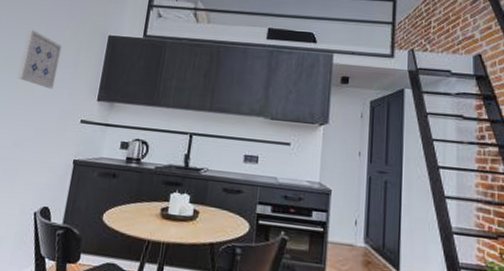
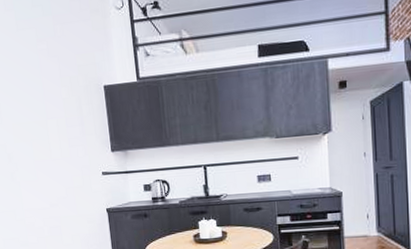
wall art: present [17,29,62,89] -> none [27,94,68,149]

